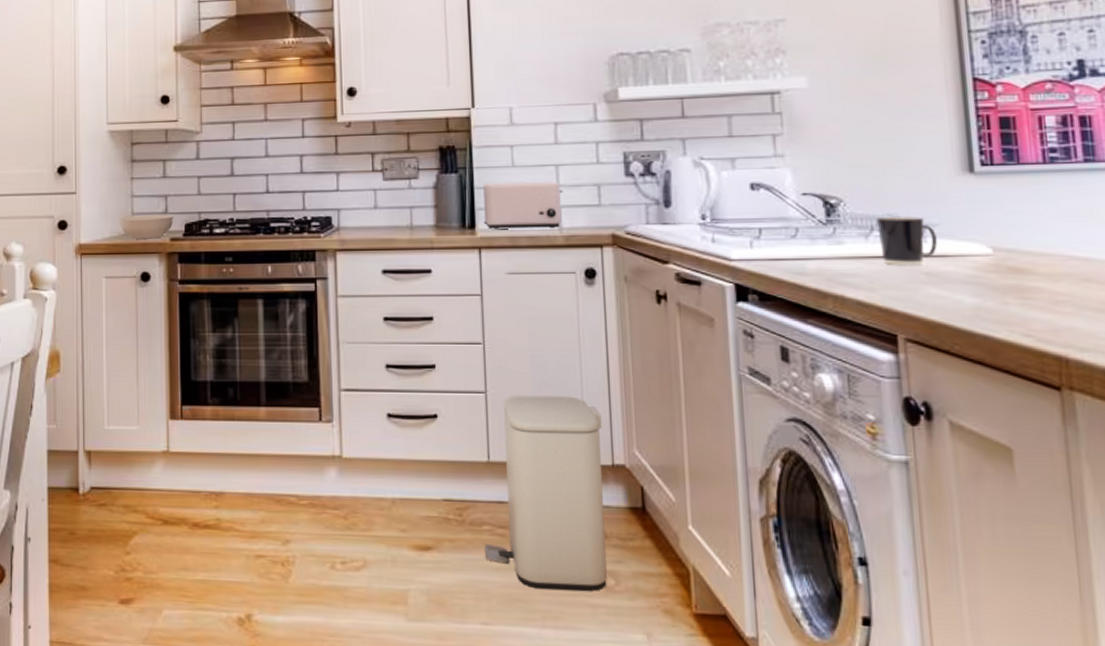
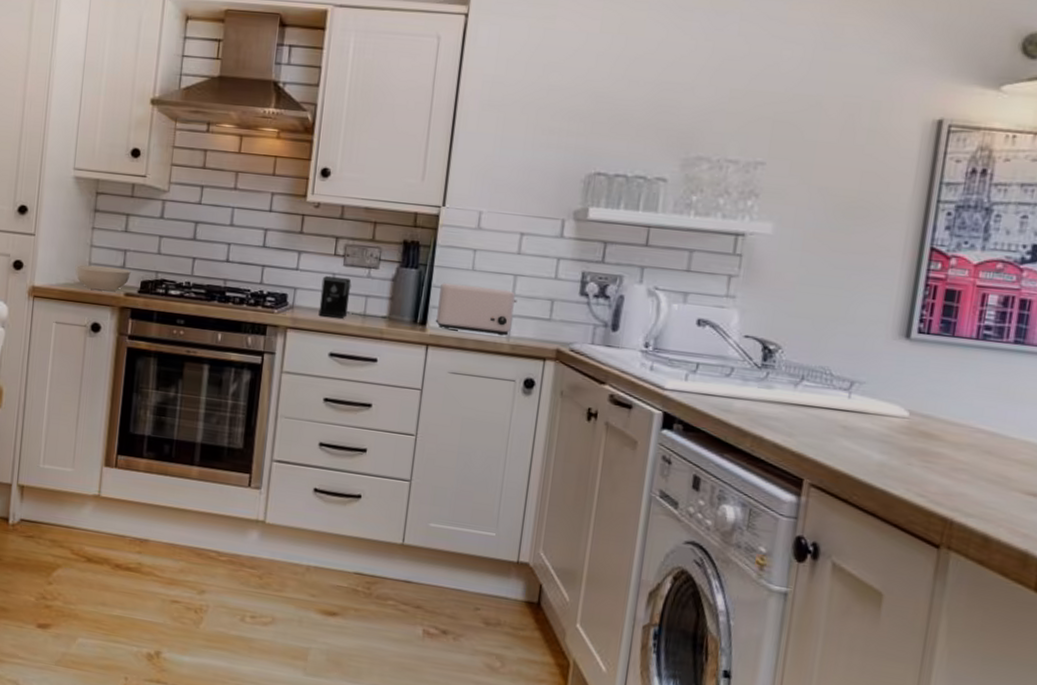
coffee maker: none [364,192,434,234] -> present [318,275,387,320]
pedal bin: present [483,395,607,591] -> none [385,487,516,670]
mug: present [876,217,938,266] -> none [806,368,861,418]

